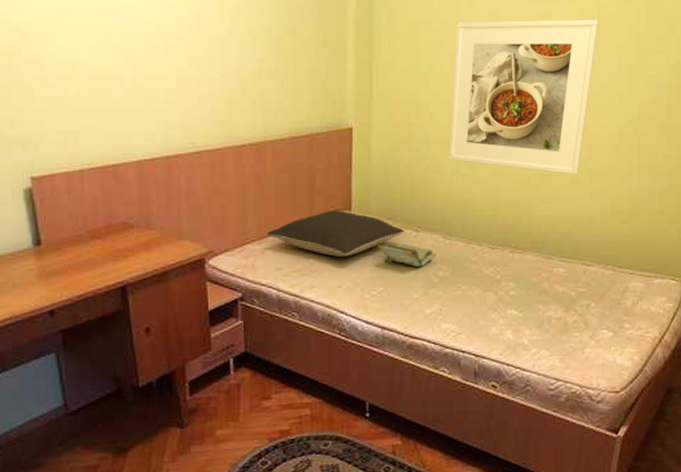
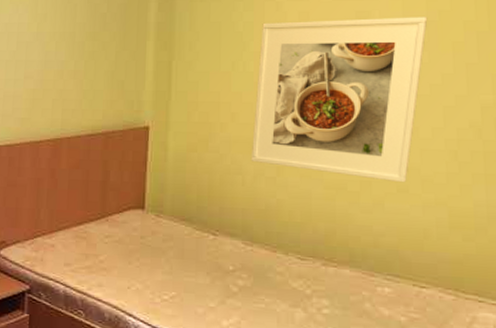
pillow: present [267,210,404,257] -> none [58,208,200,257]
book: present [377,243,436,268] -> none [170,245,236,274]

